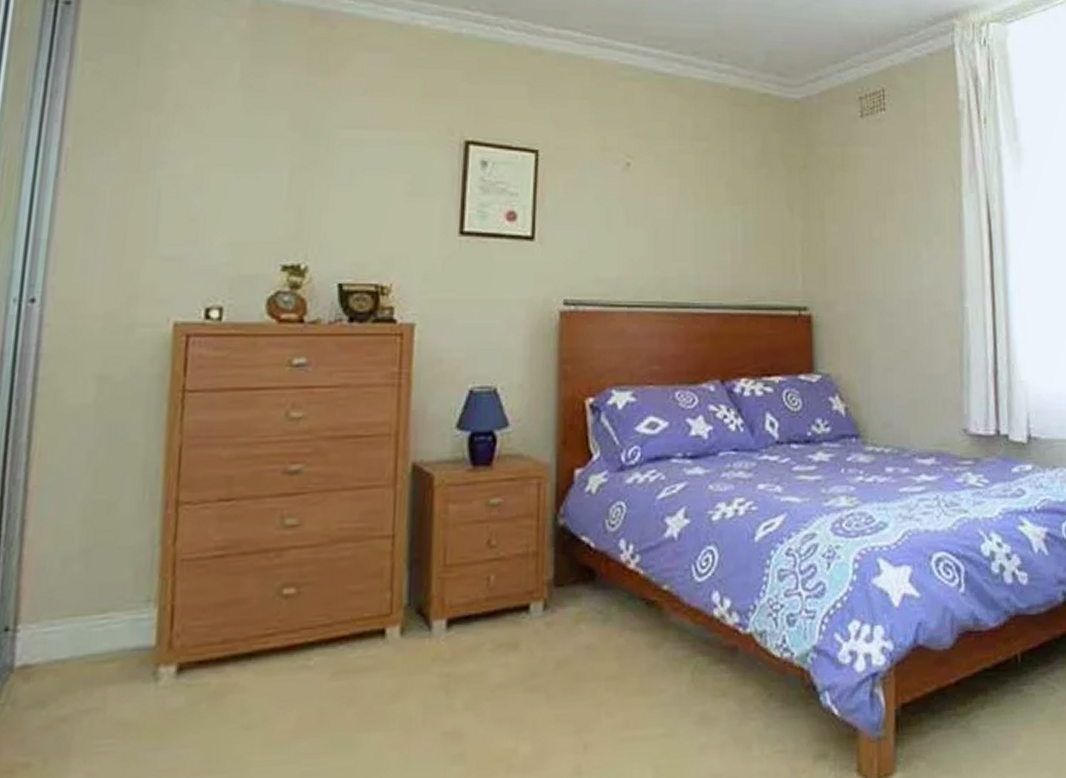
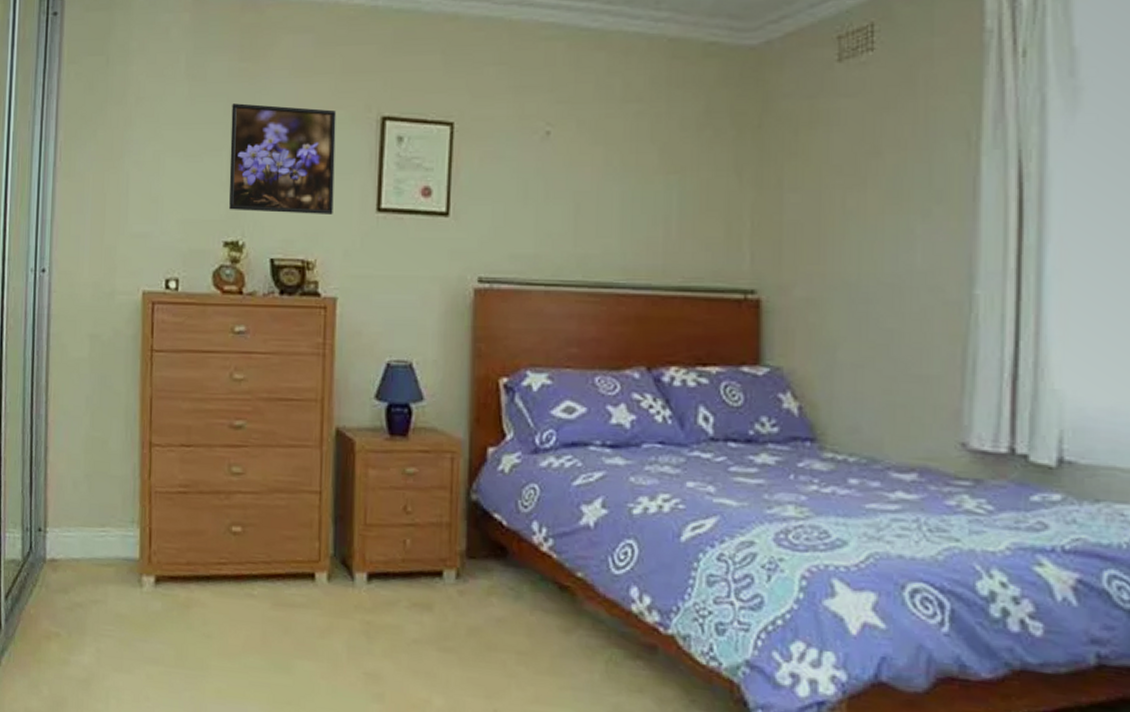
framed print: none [289,118,417,237] -> present [228,103,337,214]

